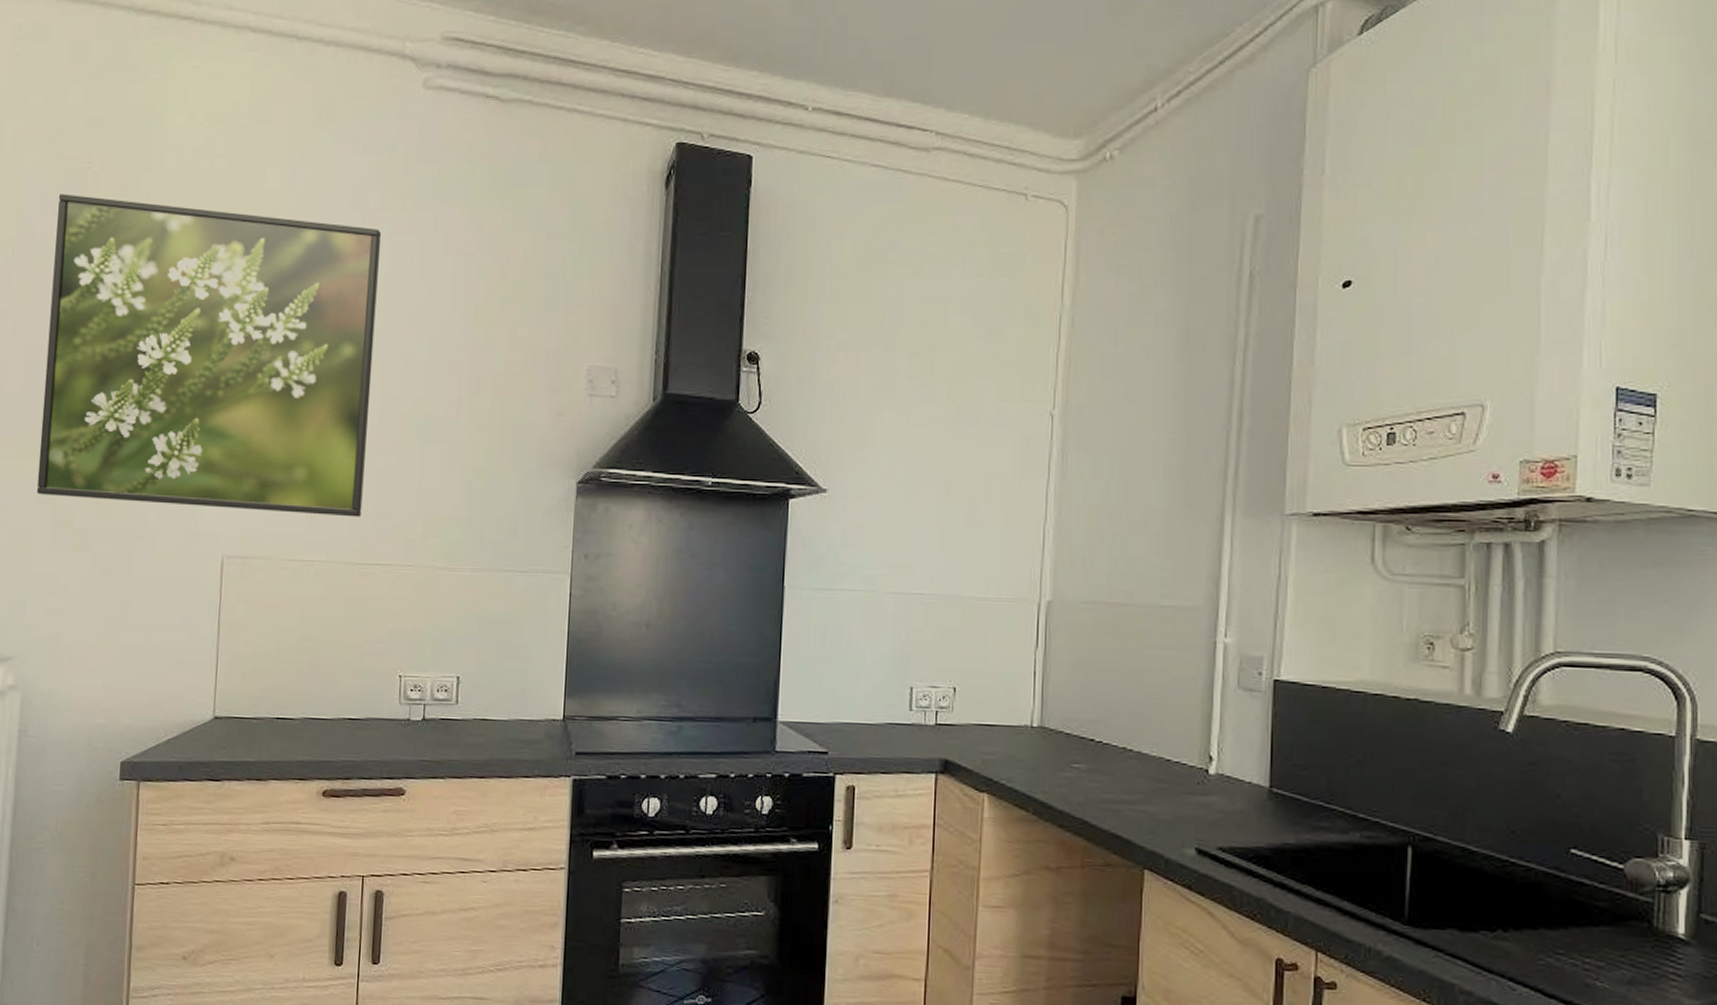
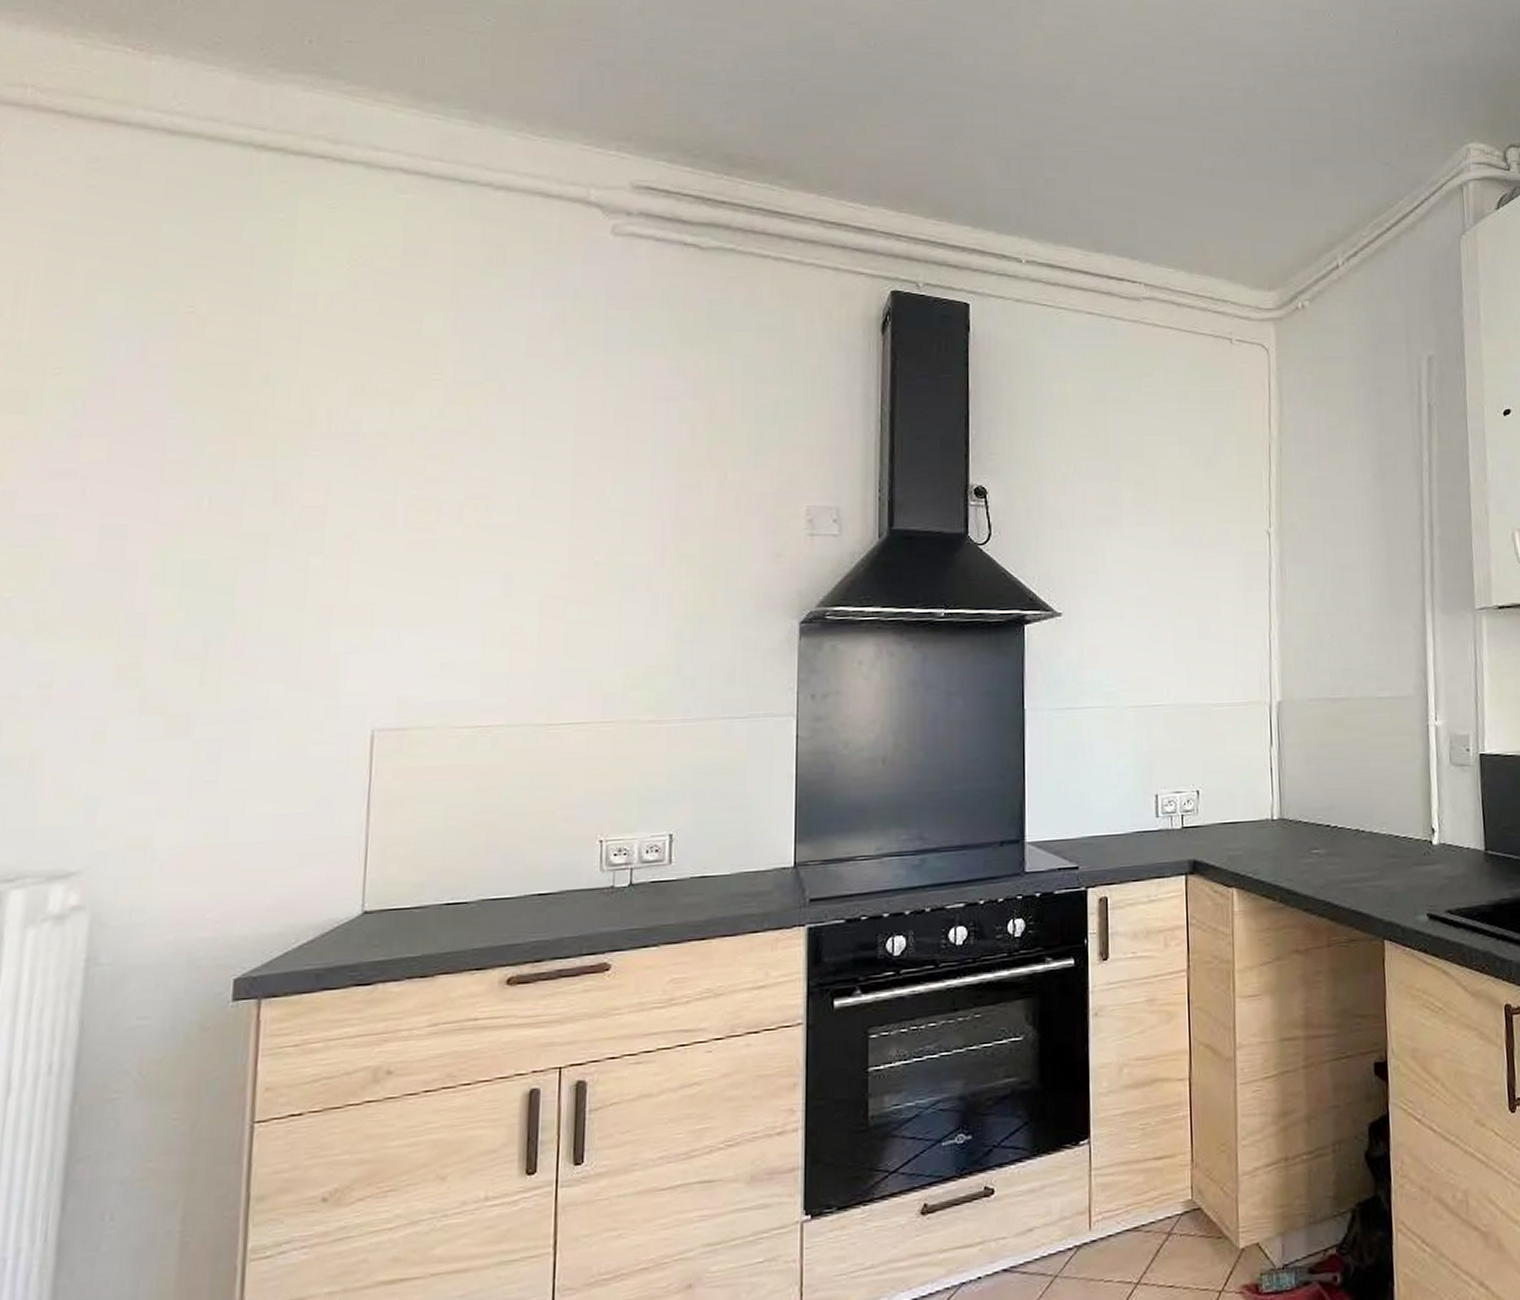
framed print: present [36,194,382,517] -> none [114,340,567,679]

